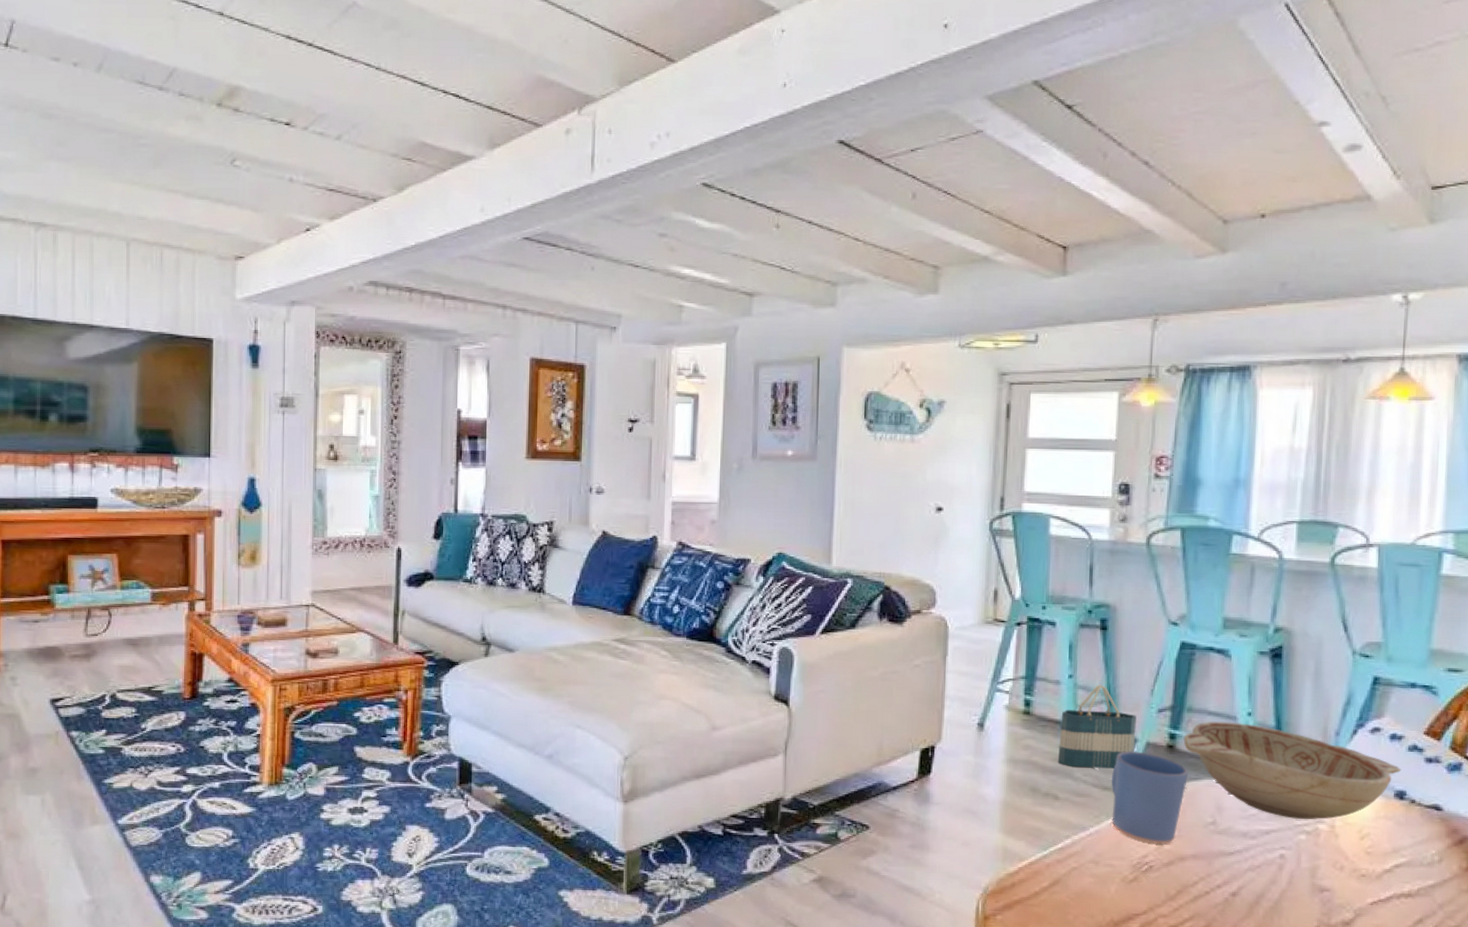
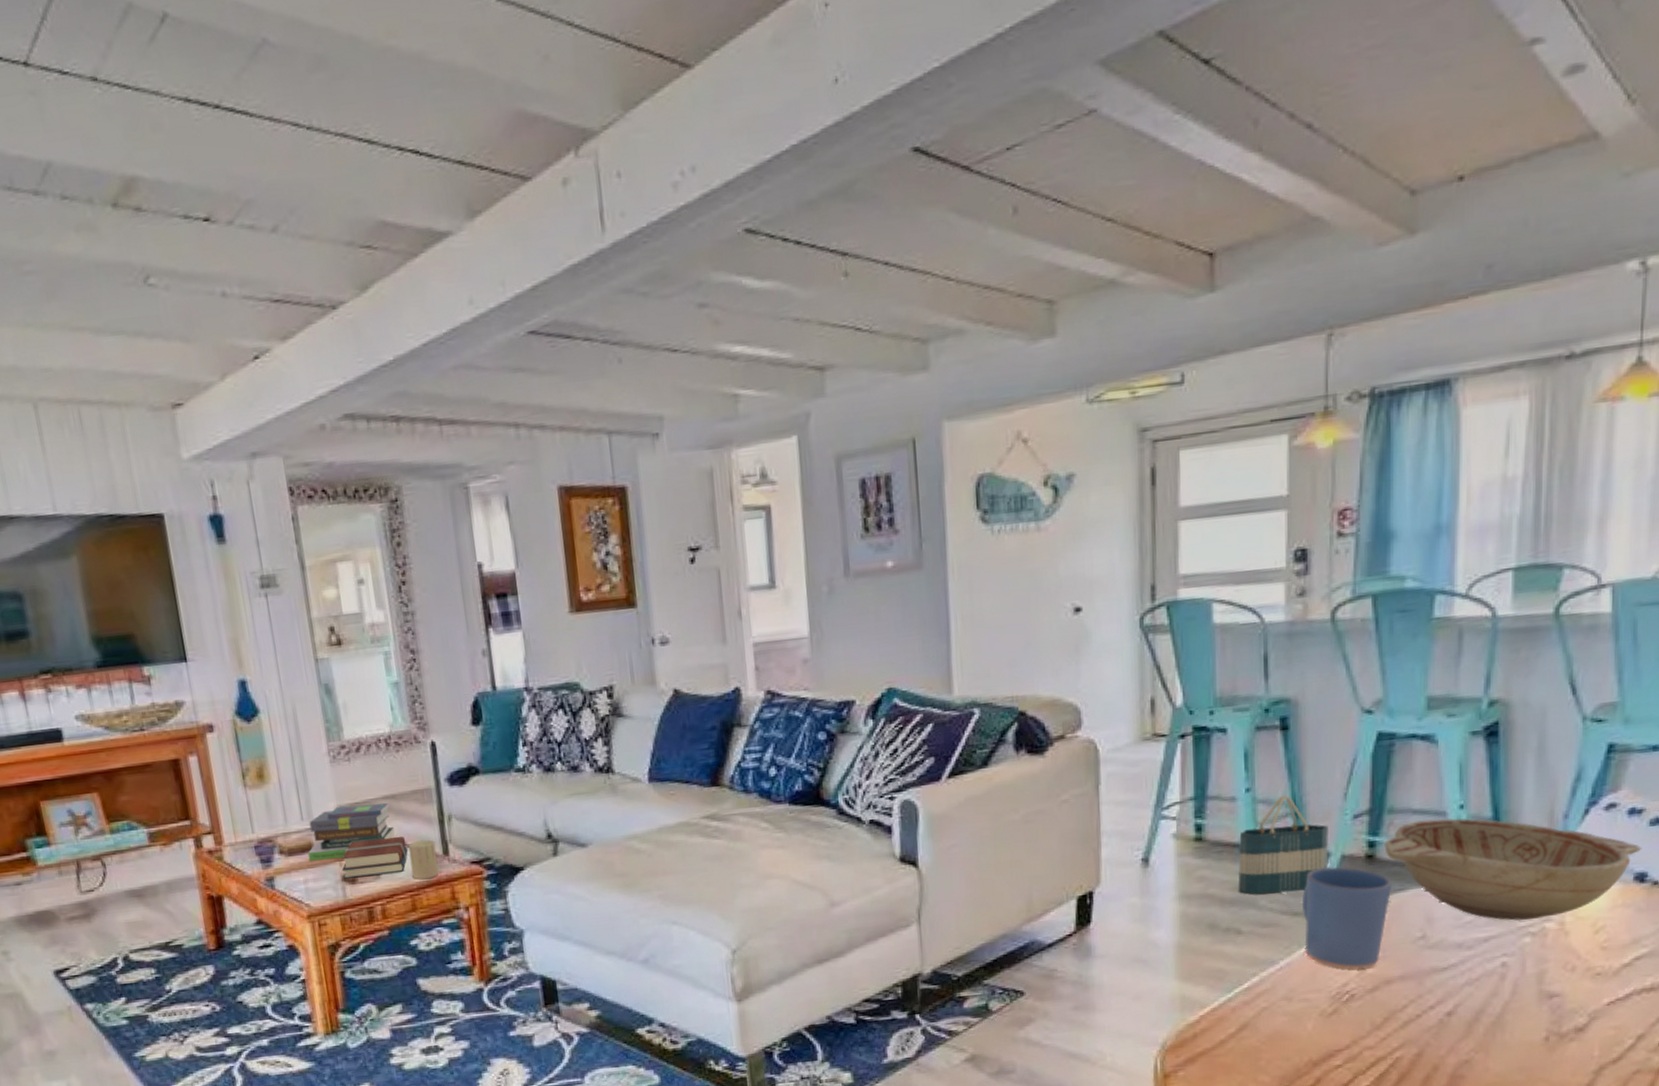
books: none [281,592,357,635] -> present [307,803,396,862]
books: none [307,622,364,654] -> present [342,836,408,879]
candle: none [365,628,388,662] -> present [408,839,439,880]

